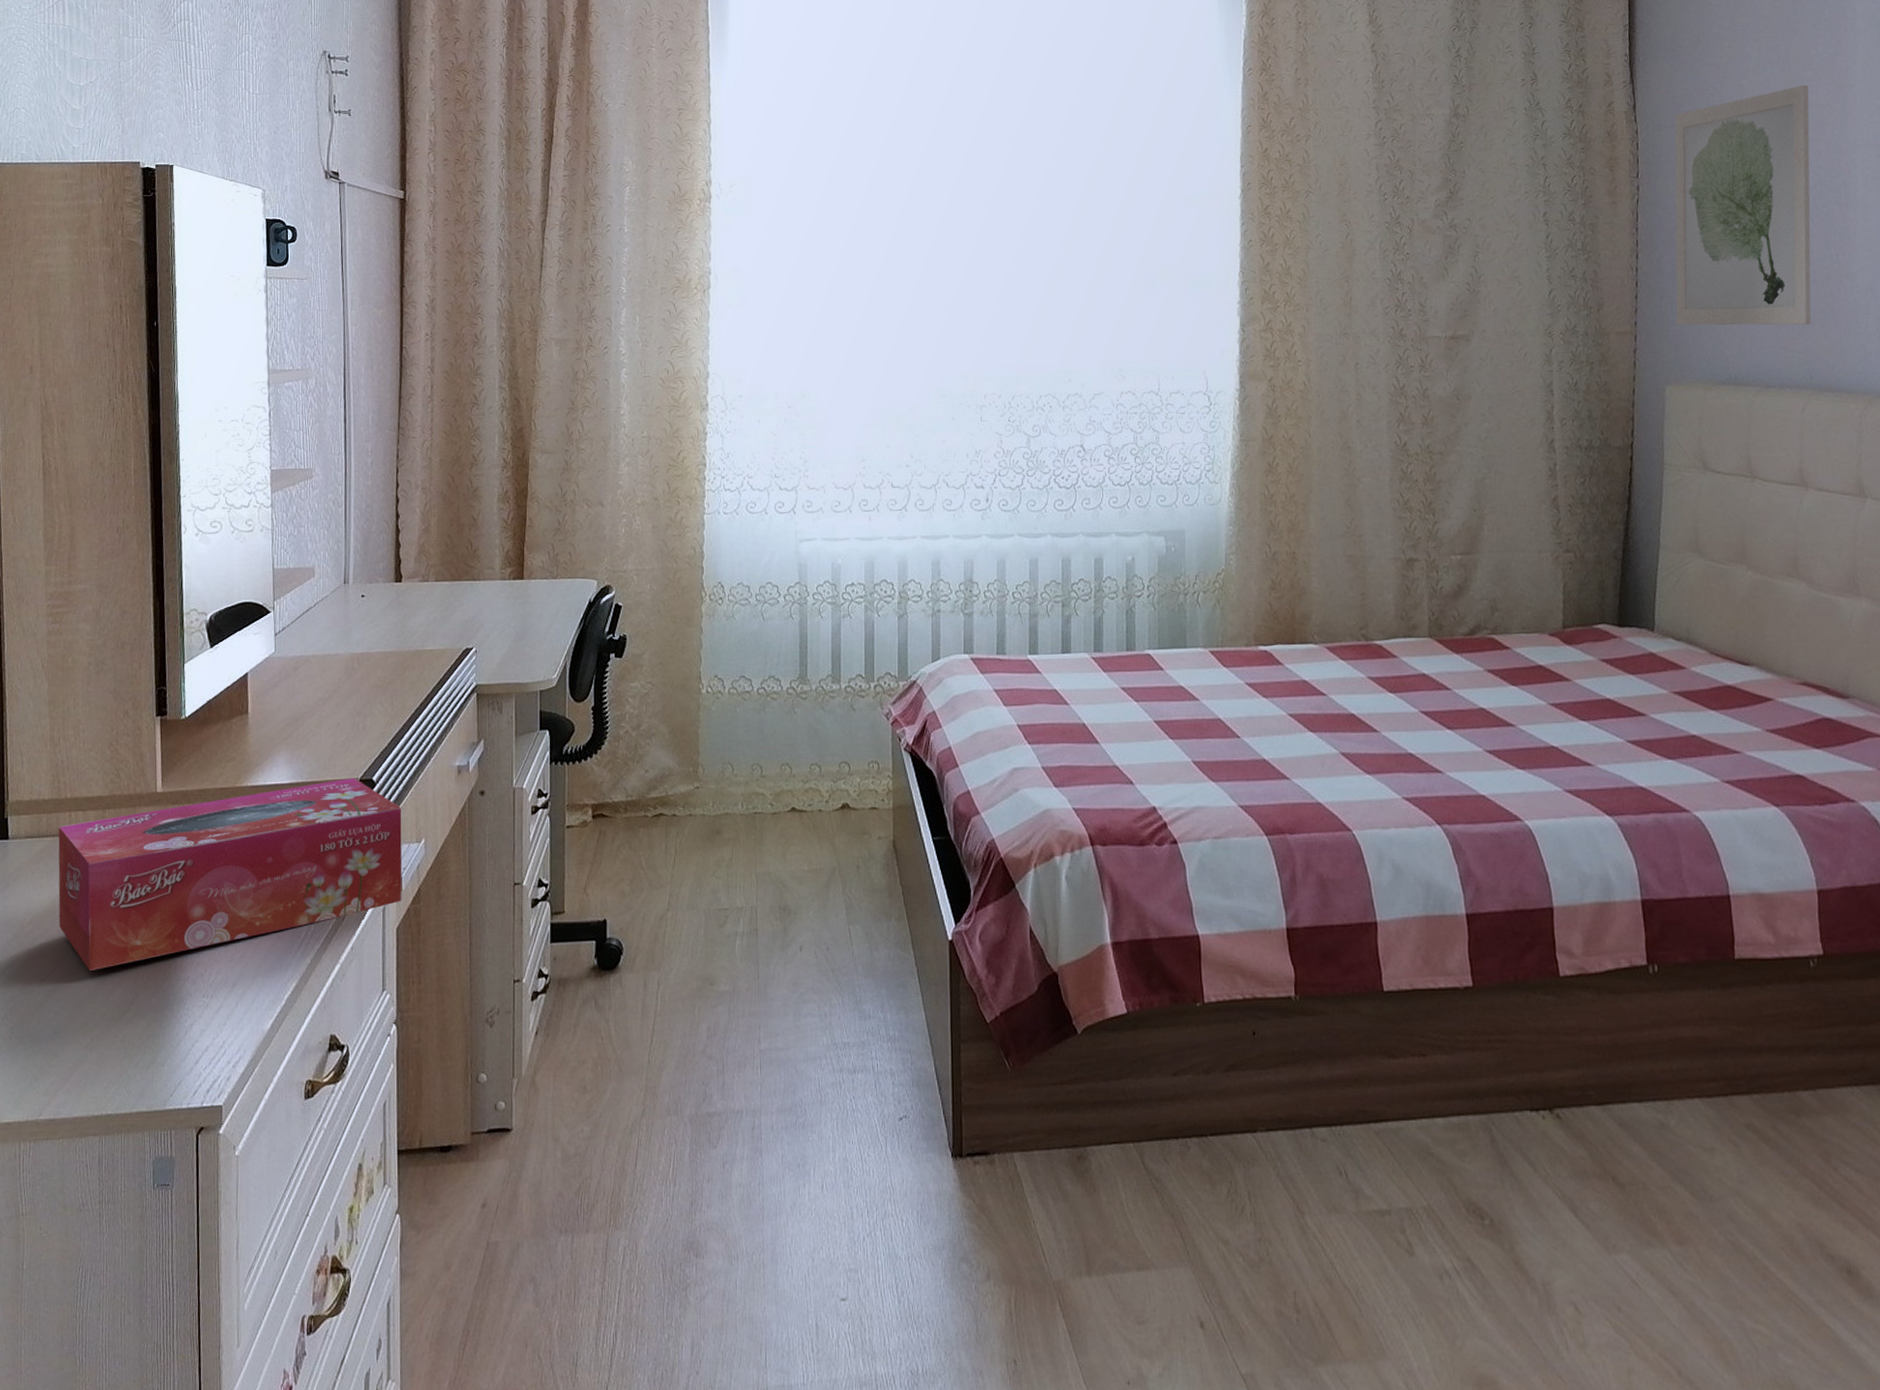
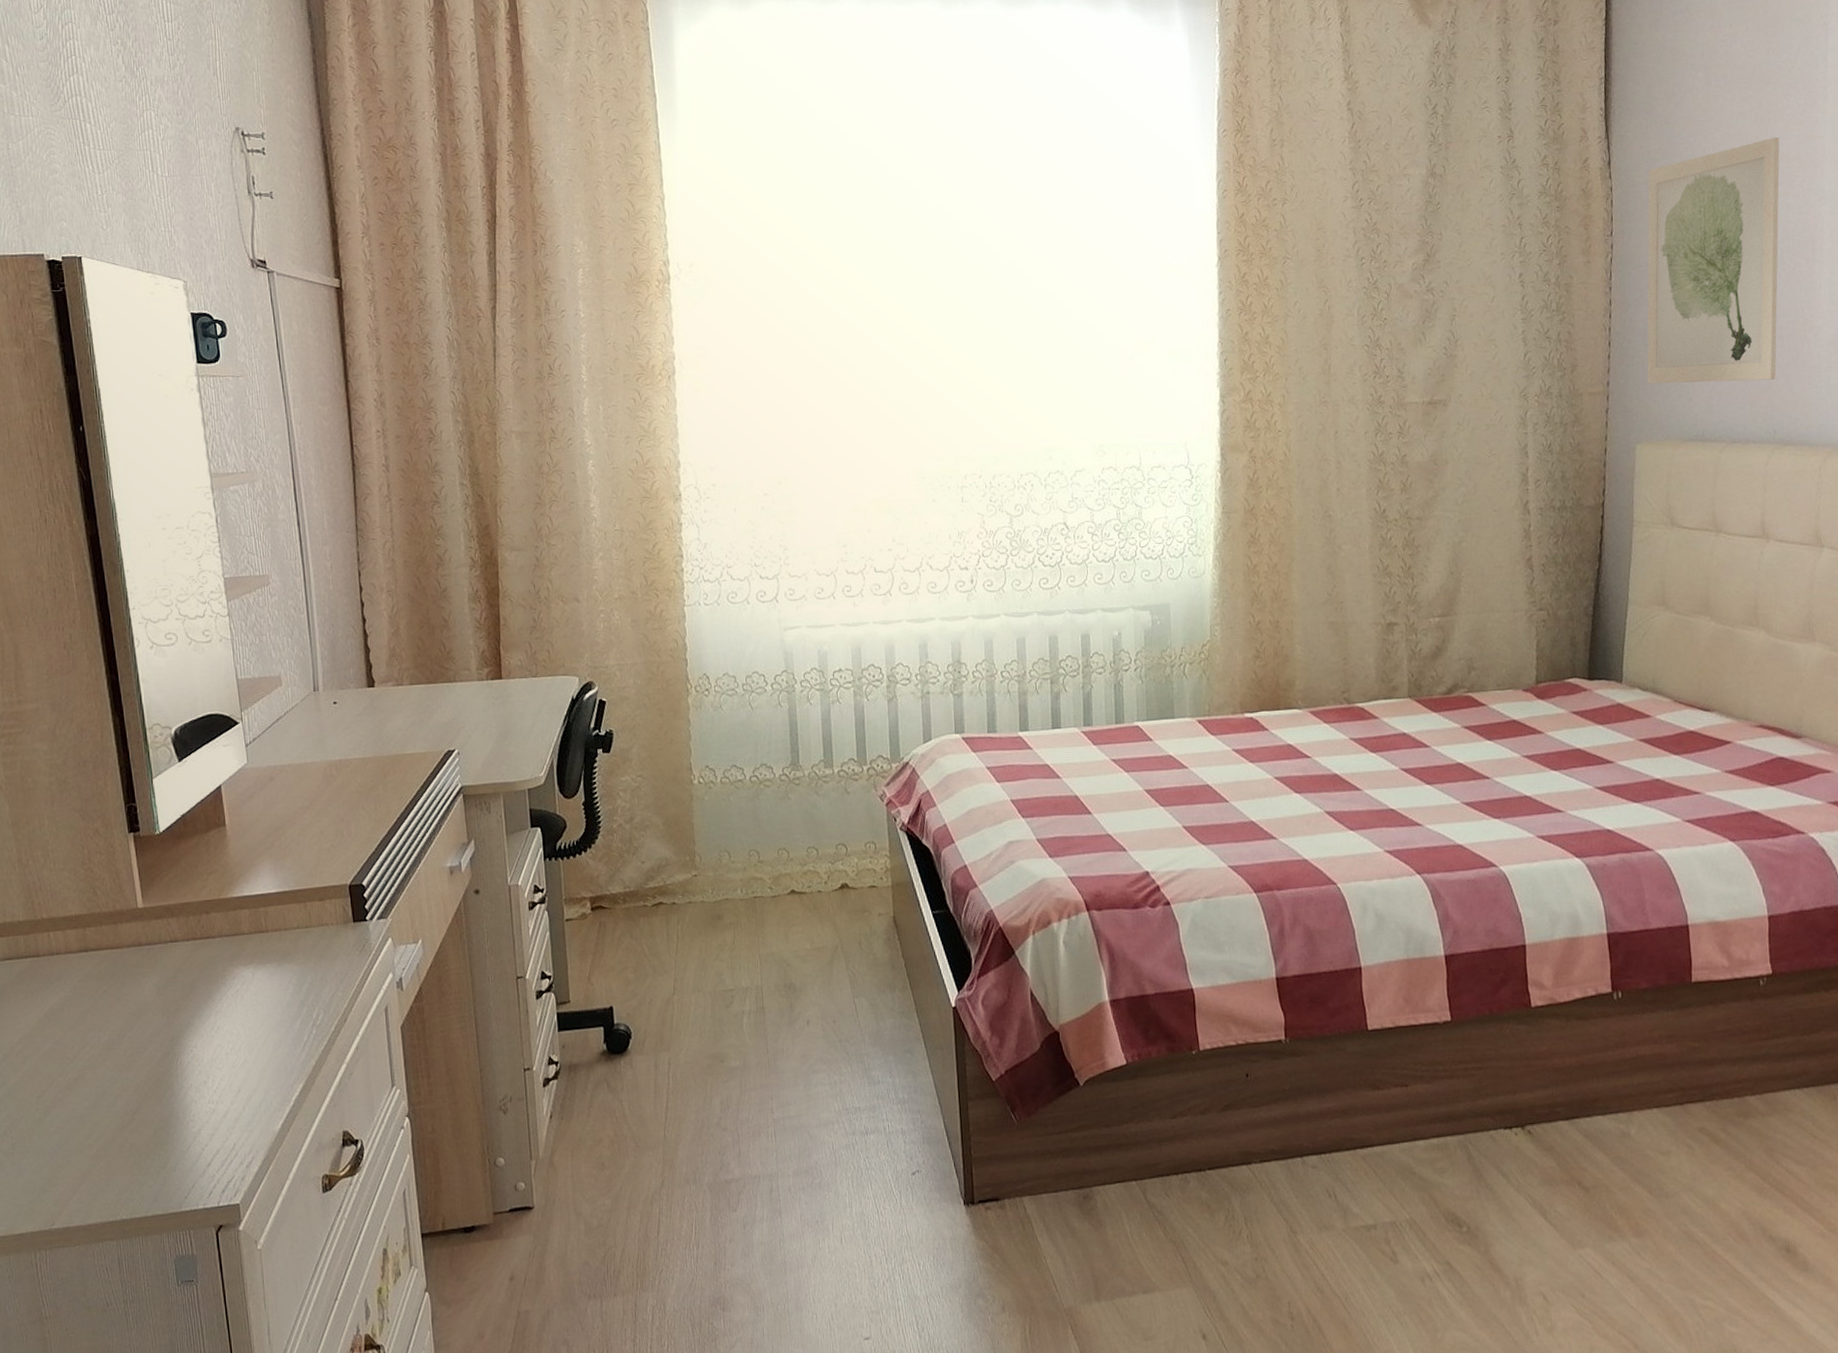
tissue box: present [58,778,402,972] -> none [38,884,404,1086]

